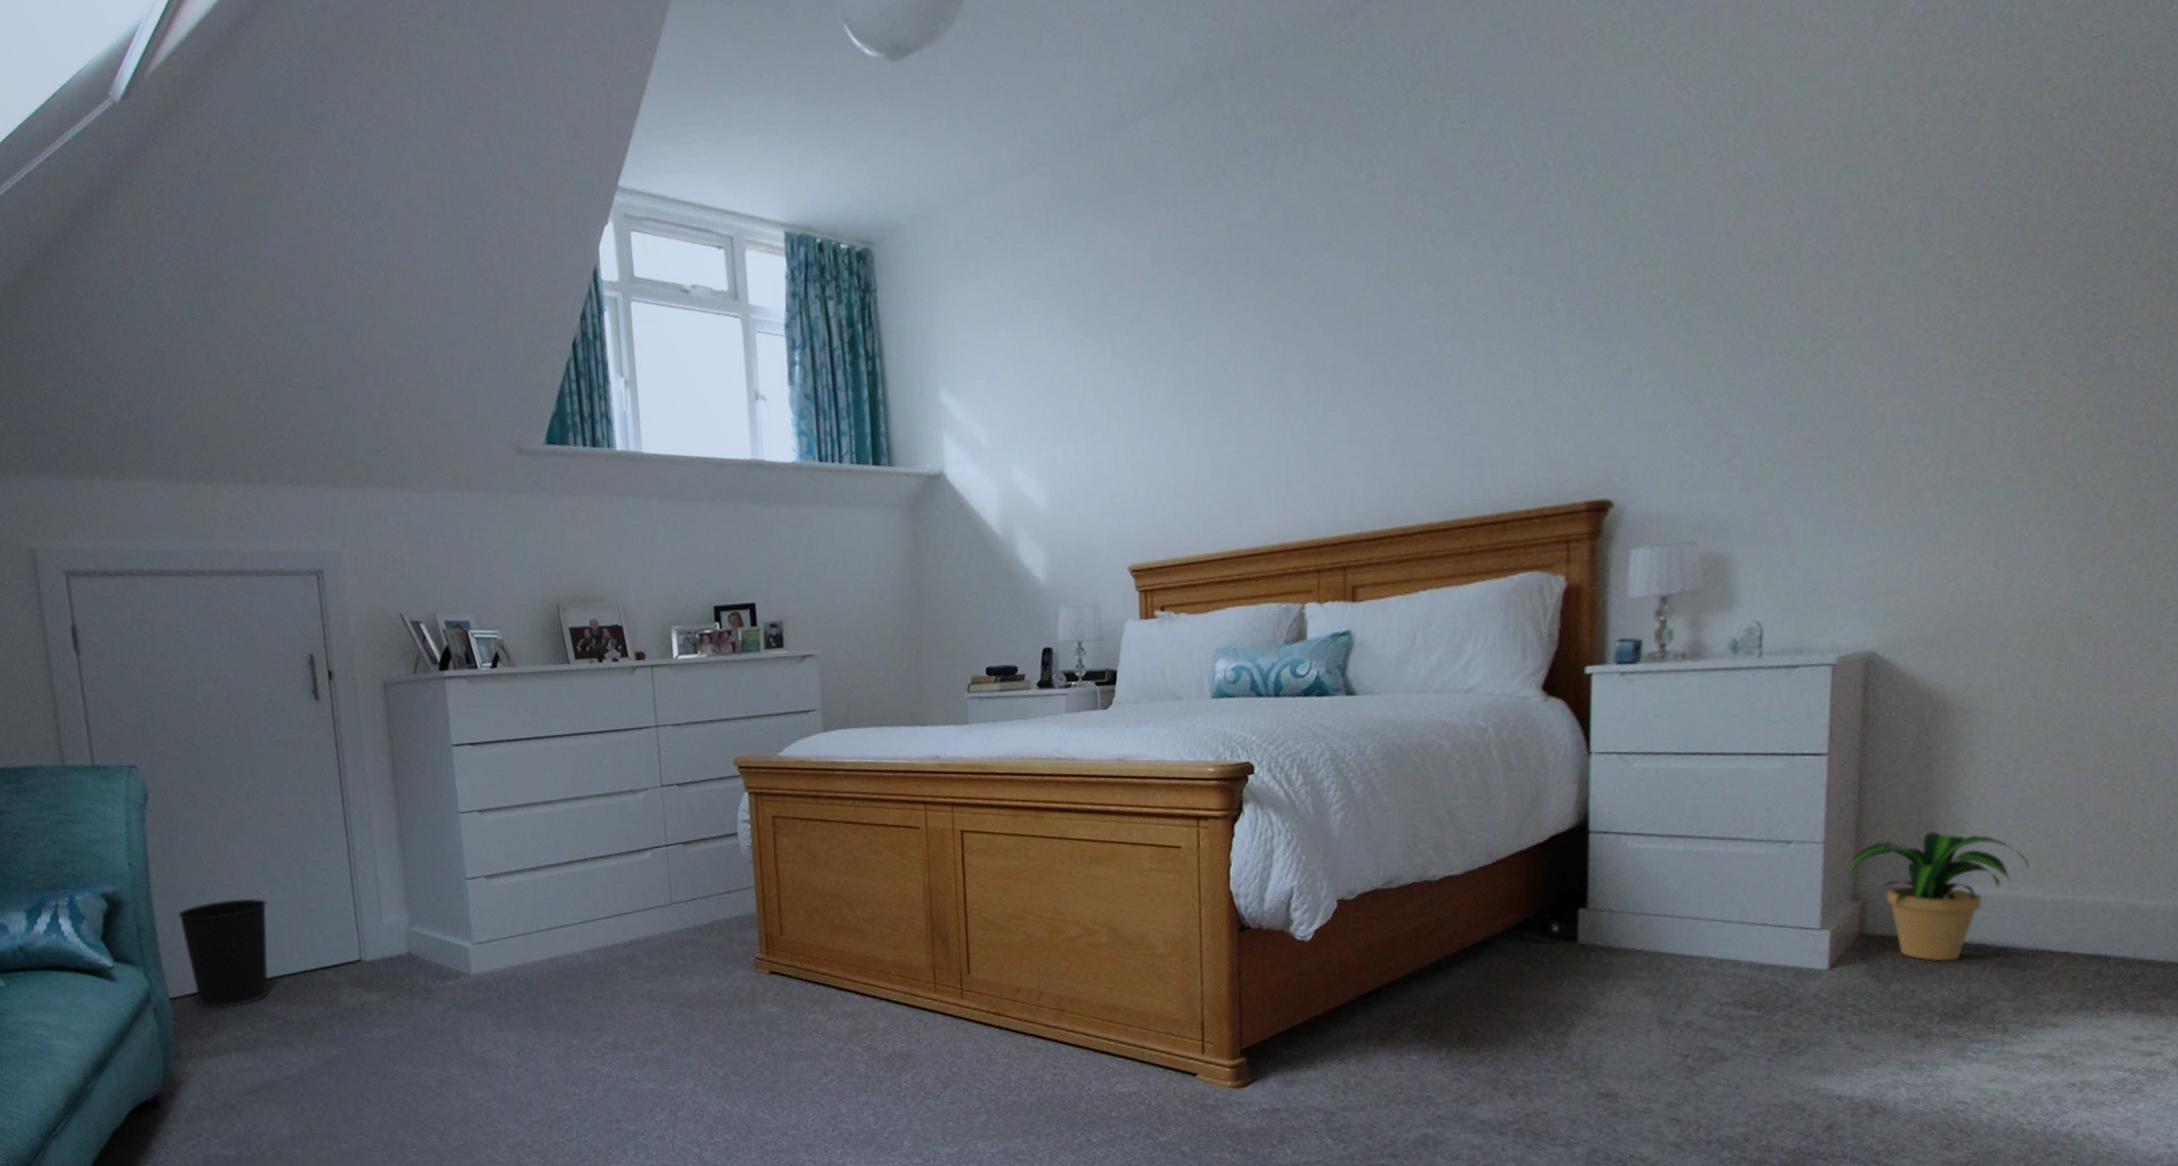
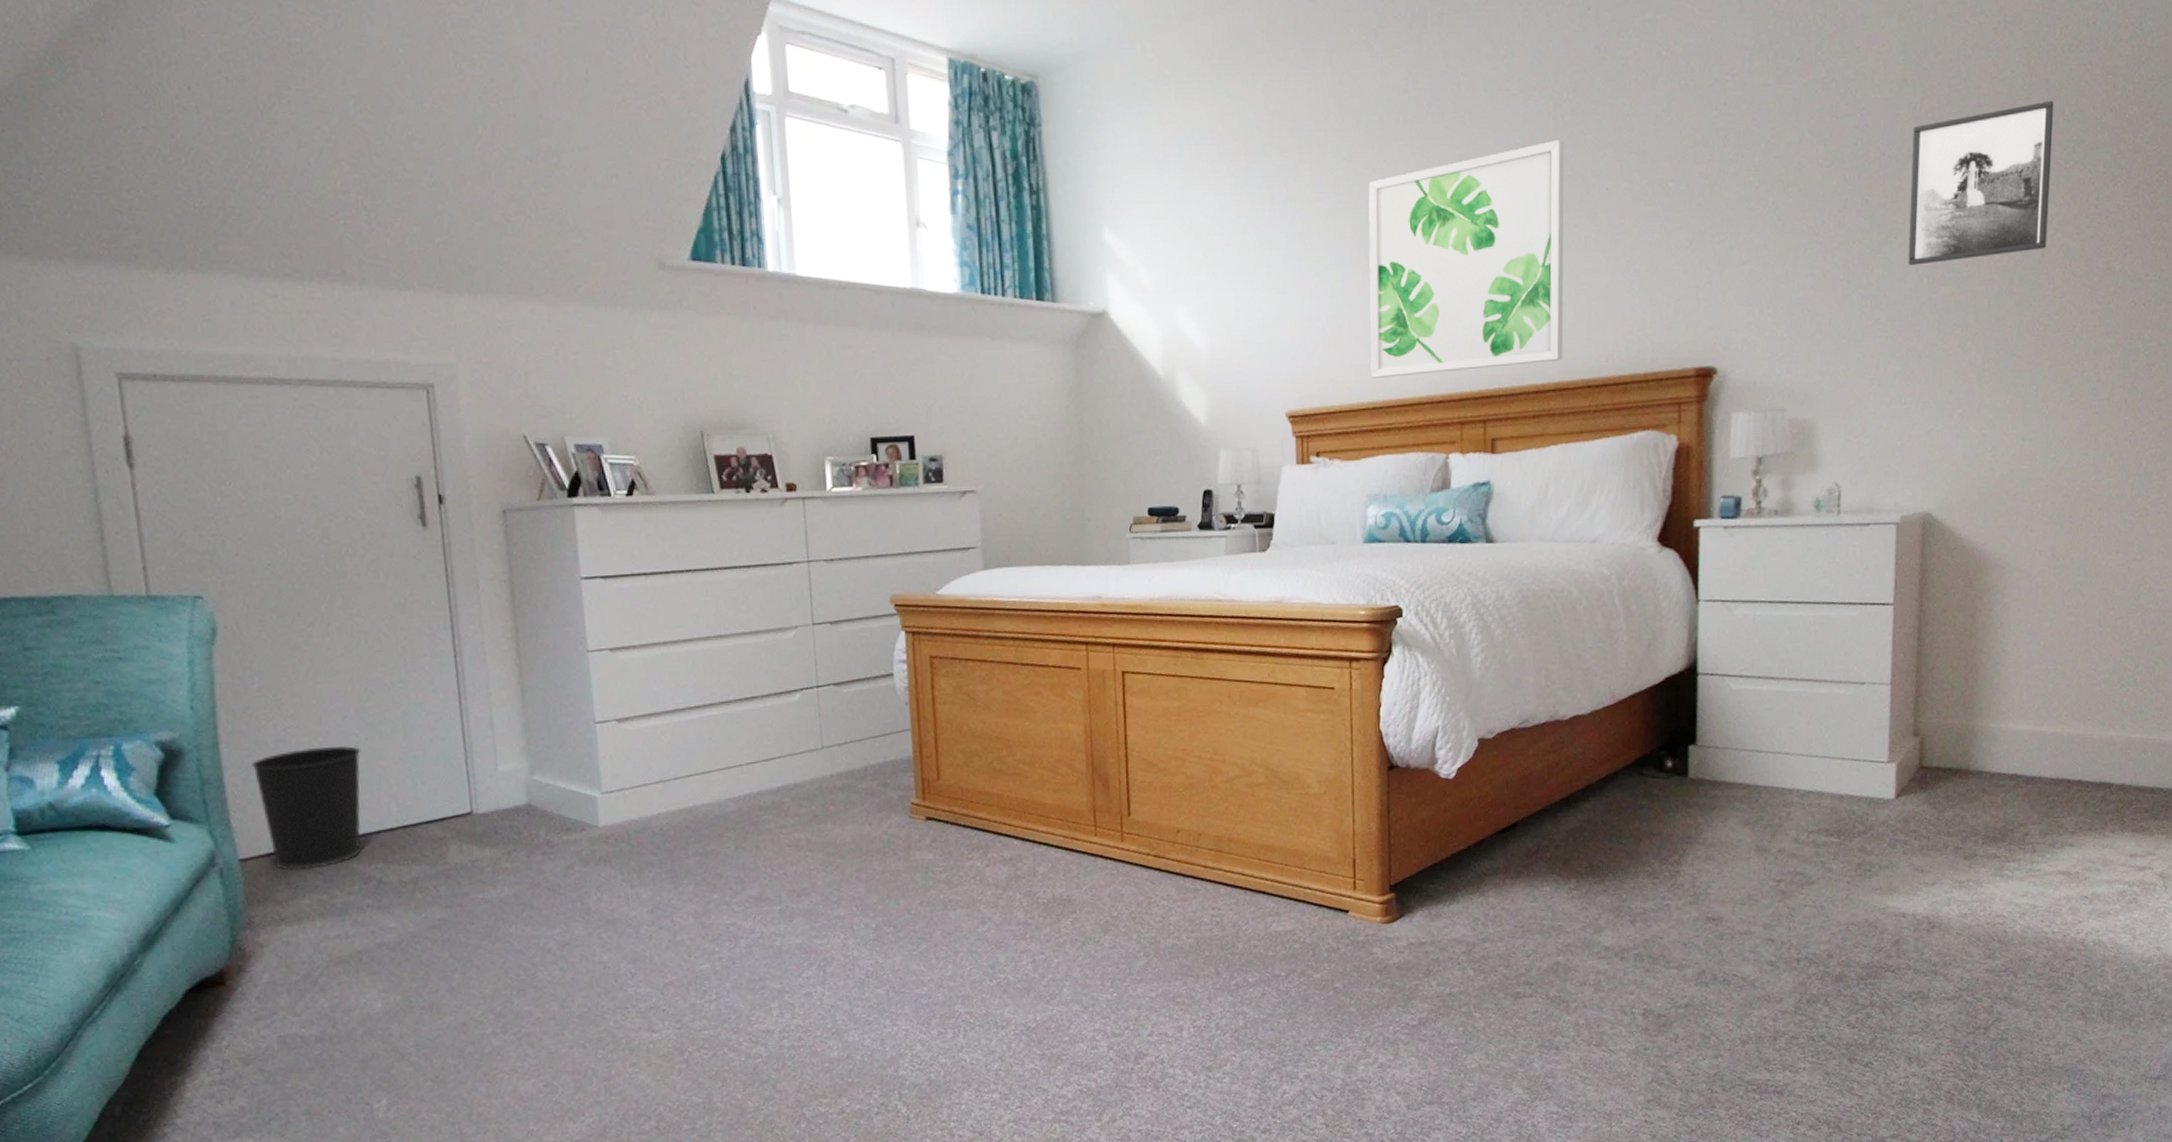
wall art: none [1216,264,1435,528] -> present [1368,139,1565,378]
potted plant: present [1847,831,2029,961] -> none [1910,674,2051,790]
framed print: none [1848,175,2039,376] -> present [1908,100,2054,265]

